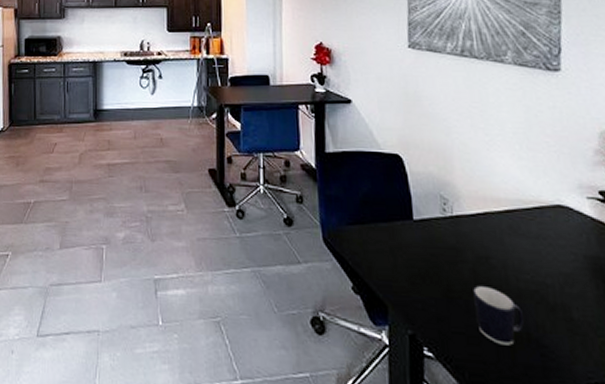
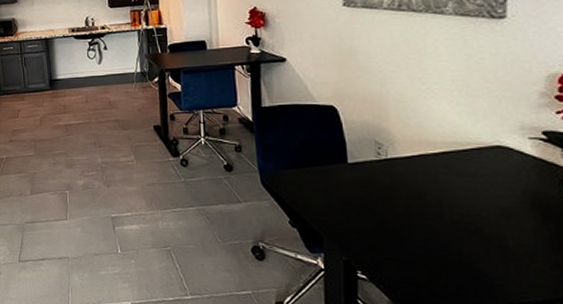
mug: present [473,285,525,346] -> none [407,218,458,270]

